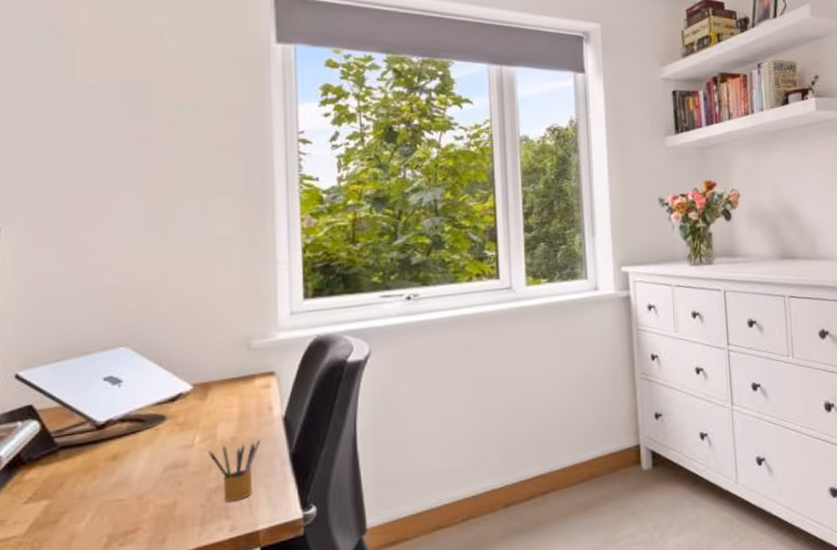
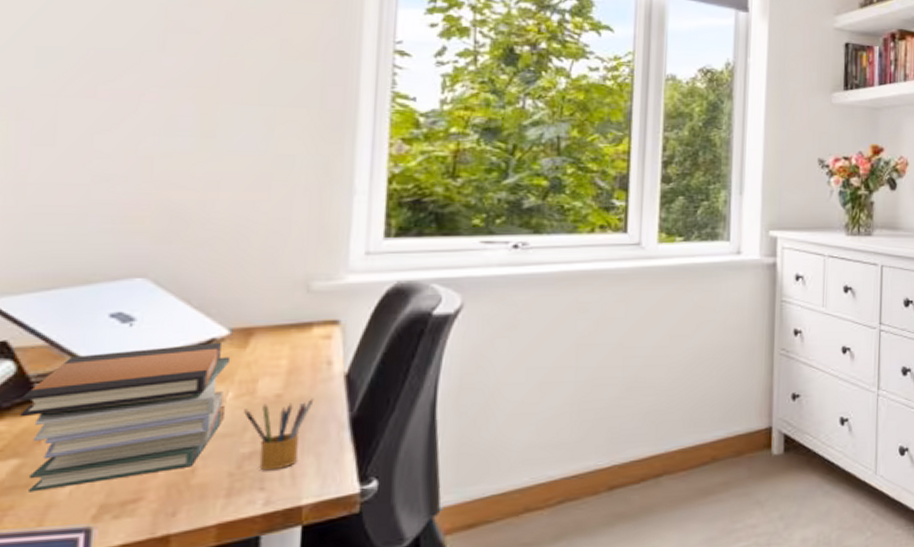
book stack: none [46,395,195,527] -> present [20,342,231,492]

